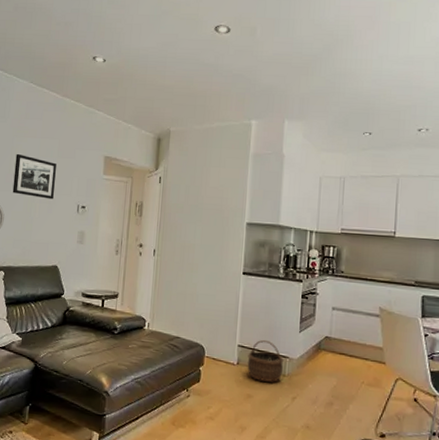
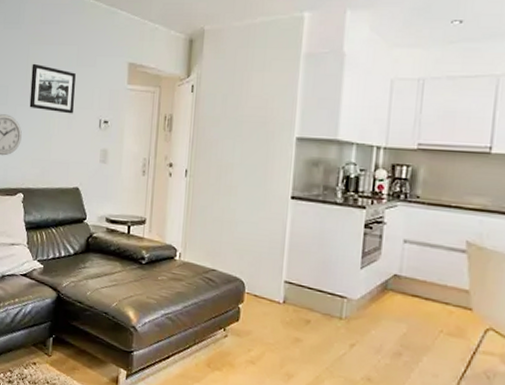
wicker basket: present [247,339,285,382] -> none [295,275,341,326]

